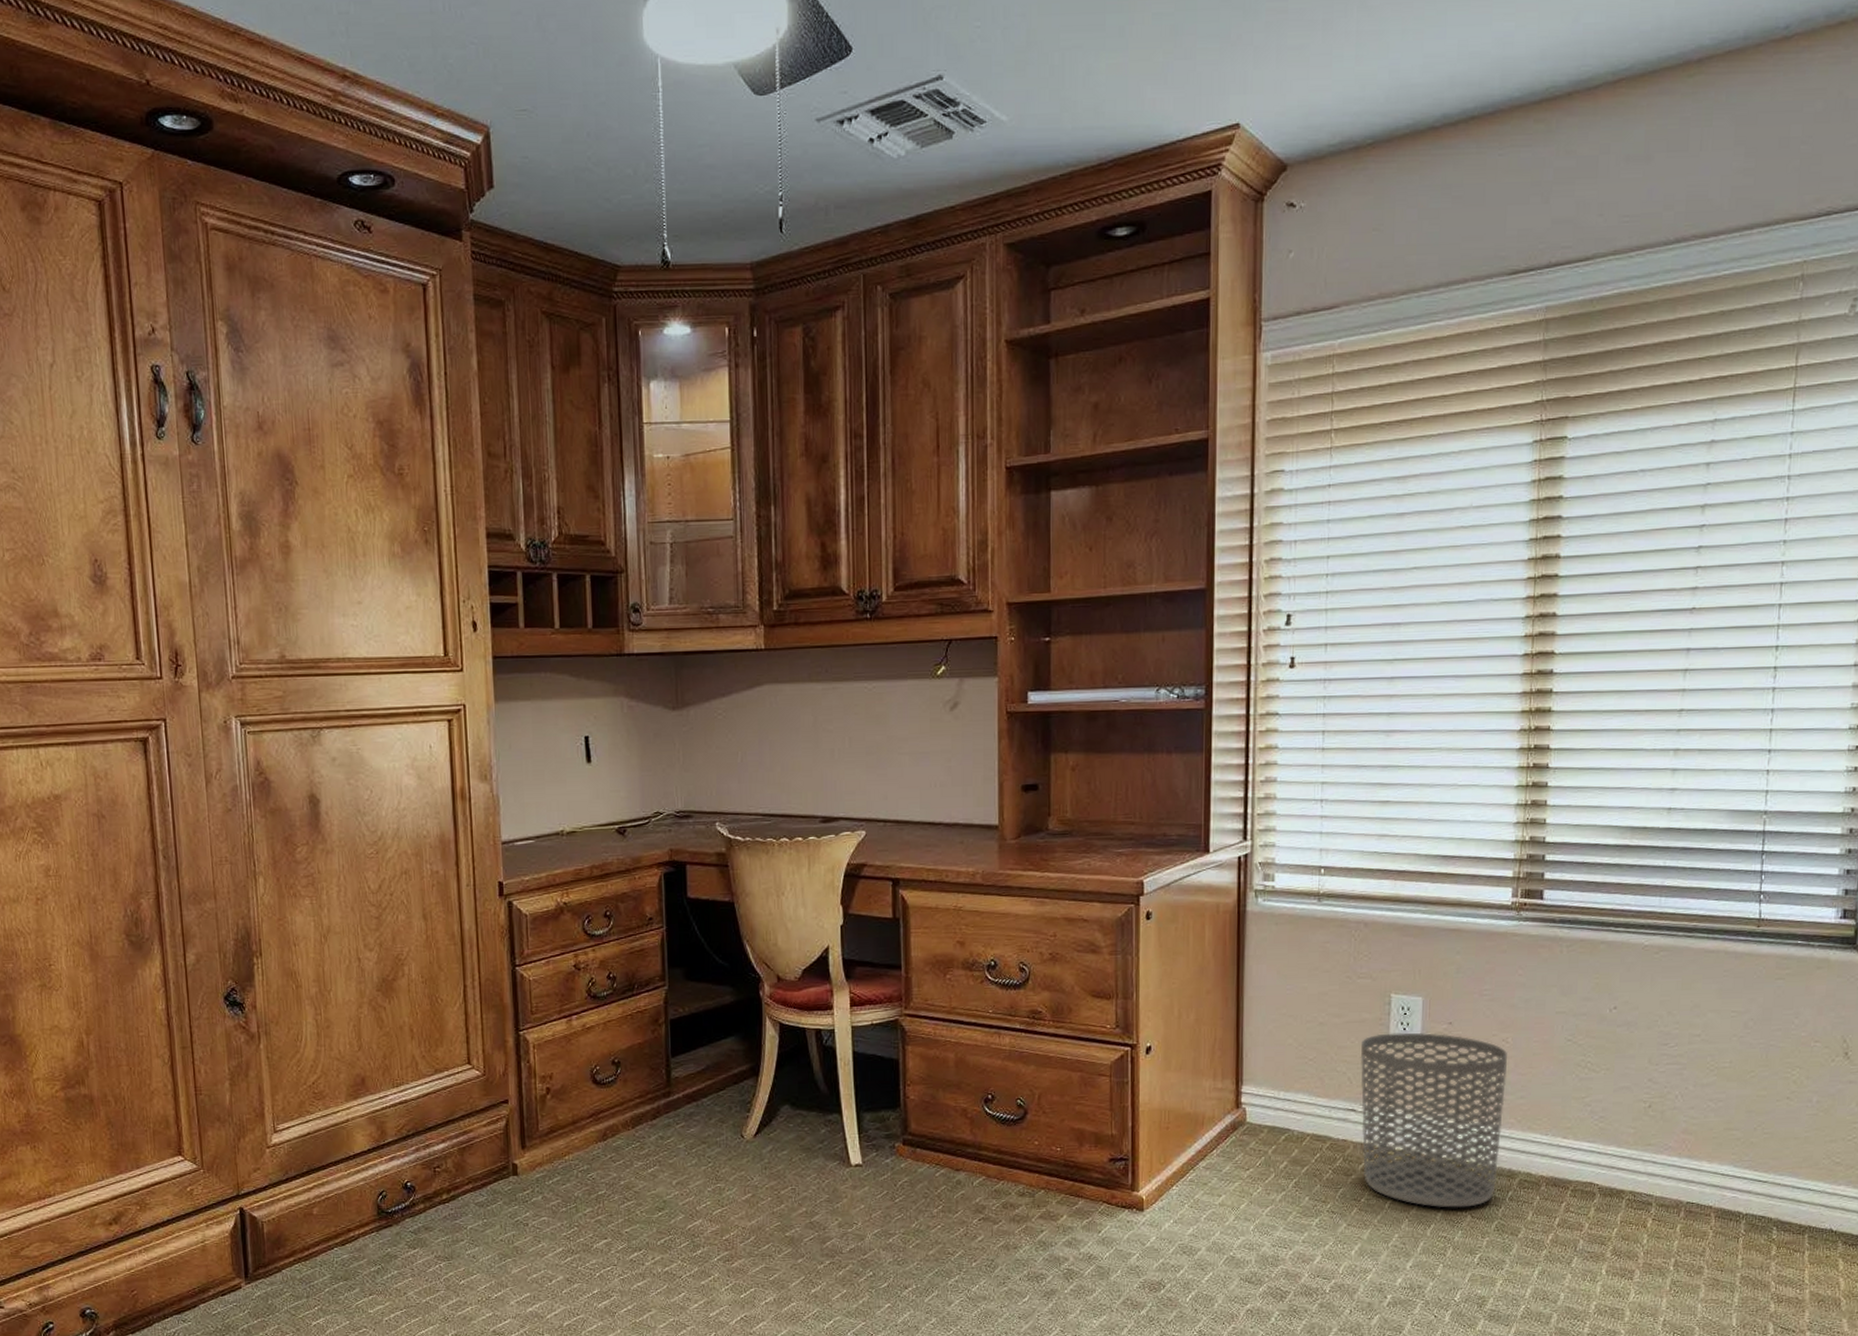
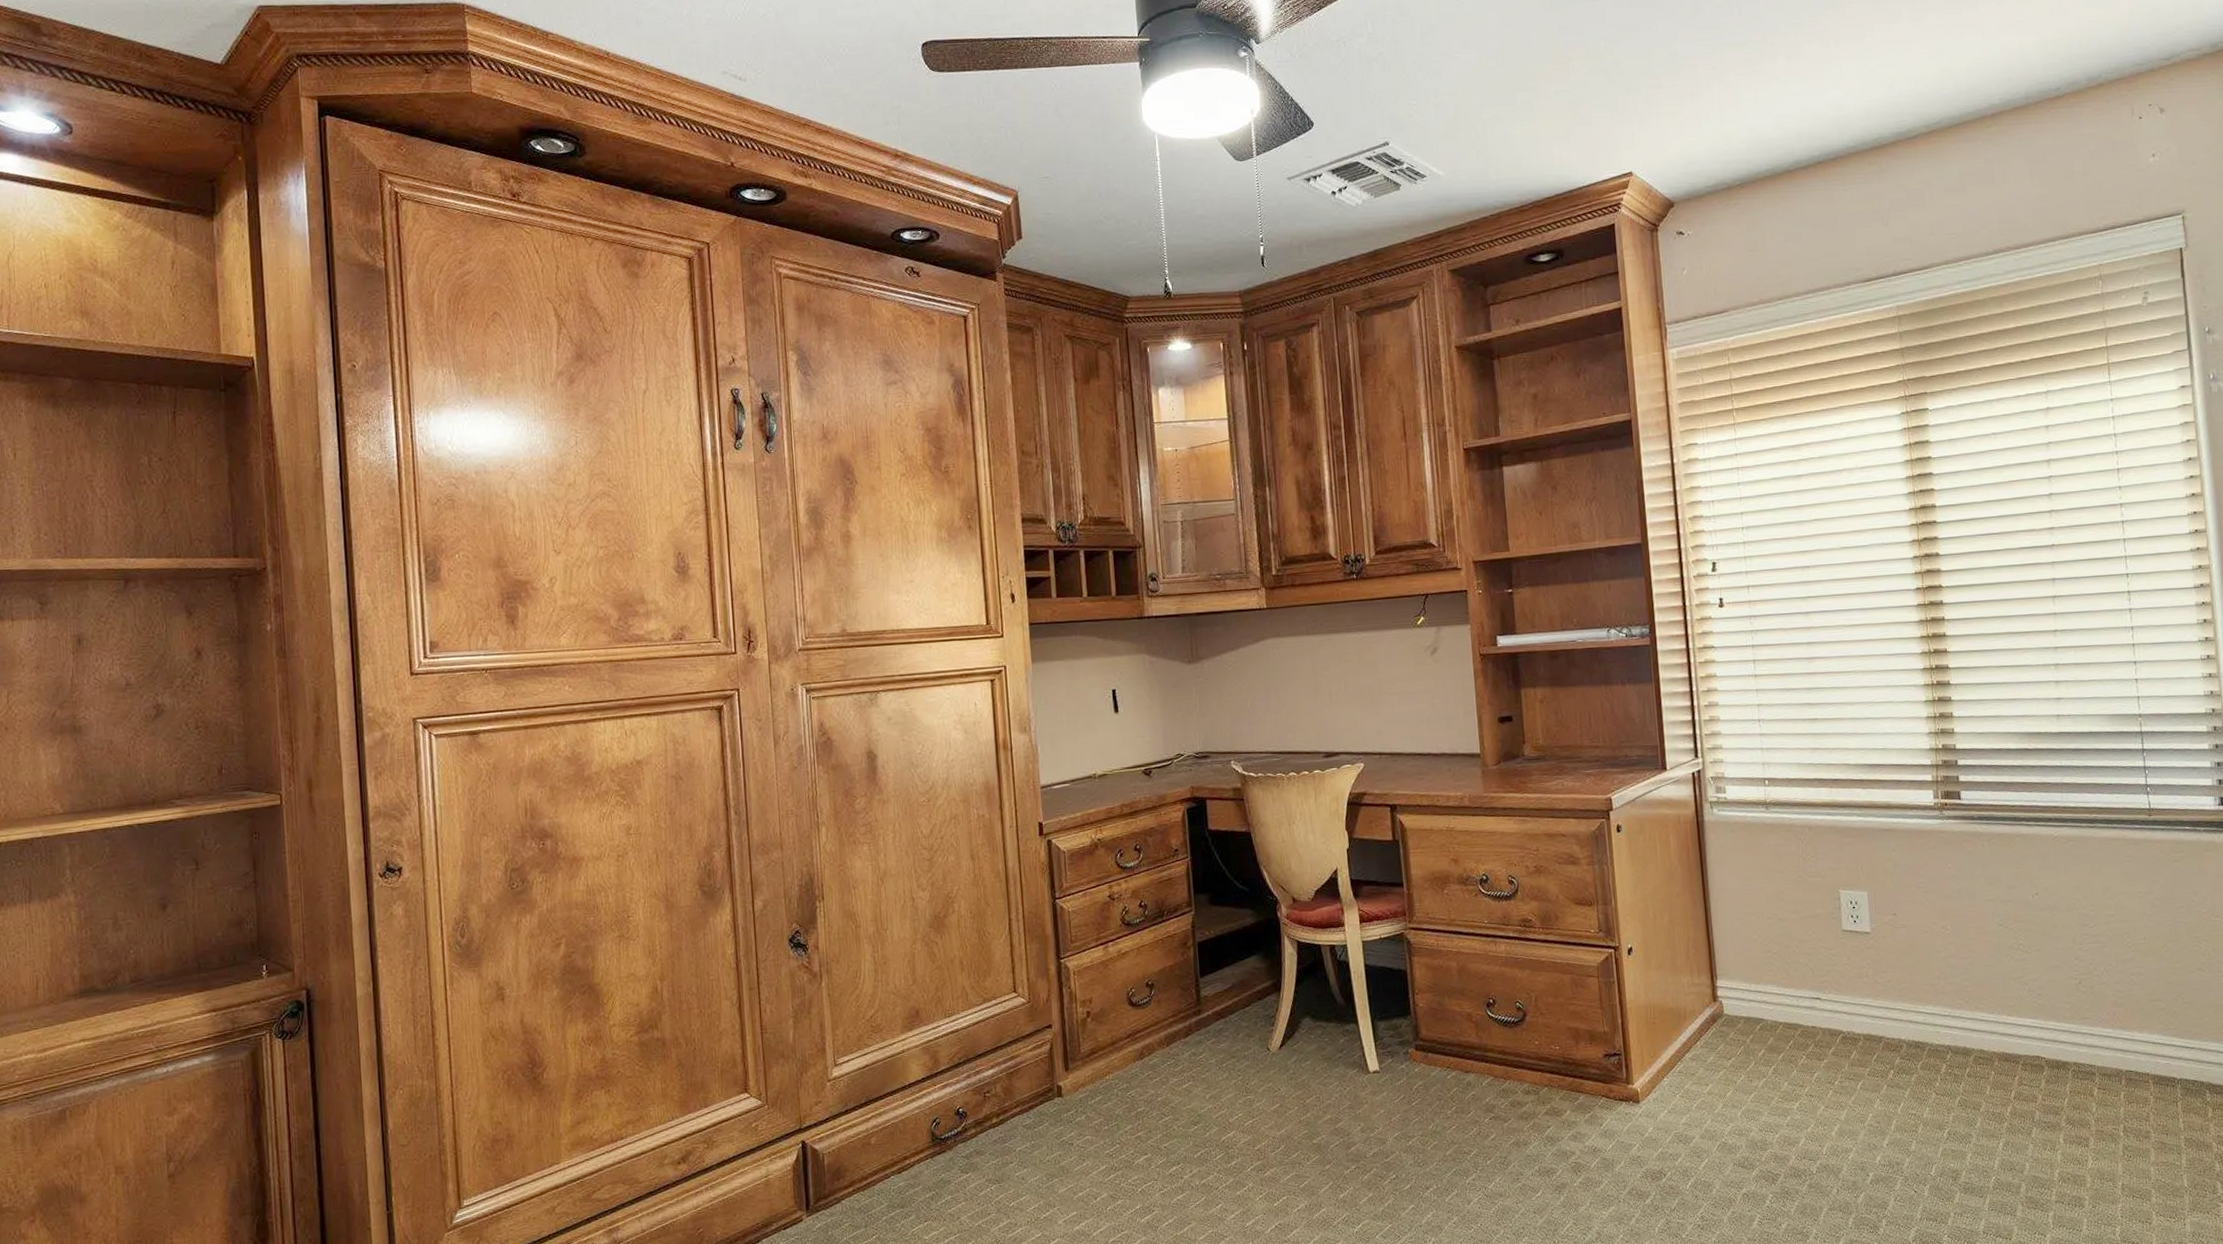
waste bin: present [1360,1032,1507,1208] -> none [1818,923,1954,1087]

